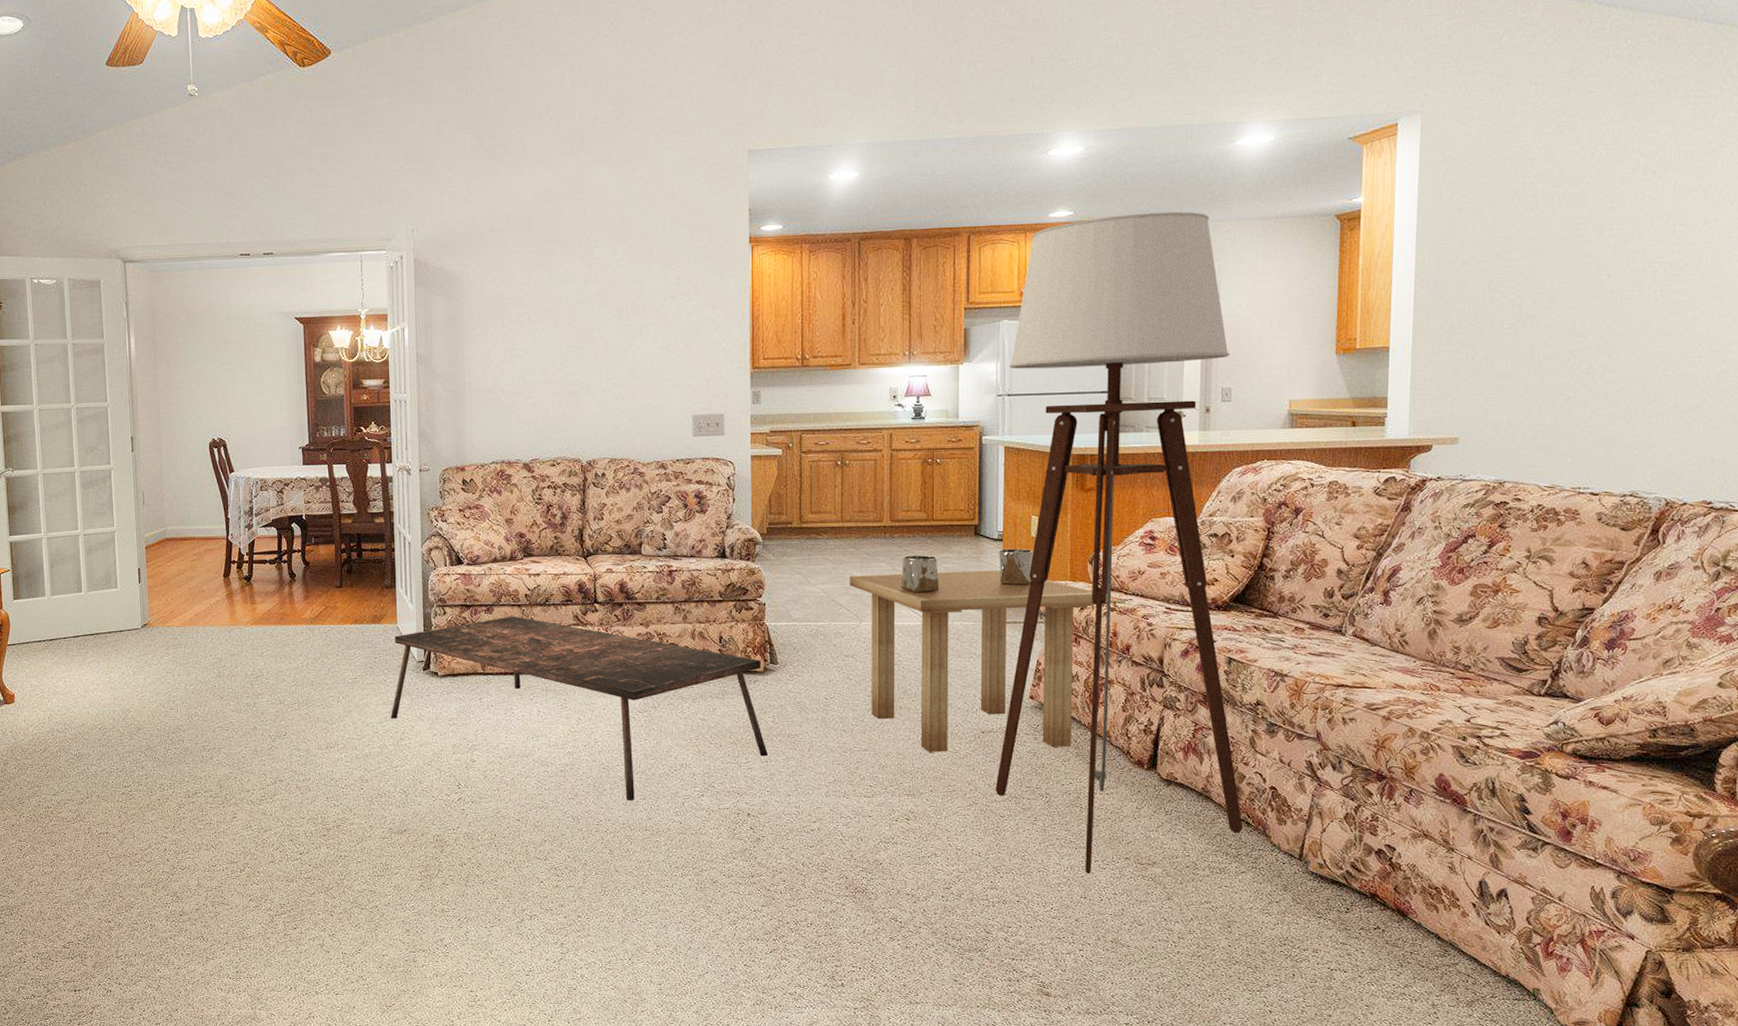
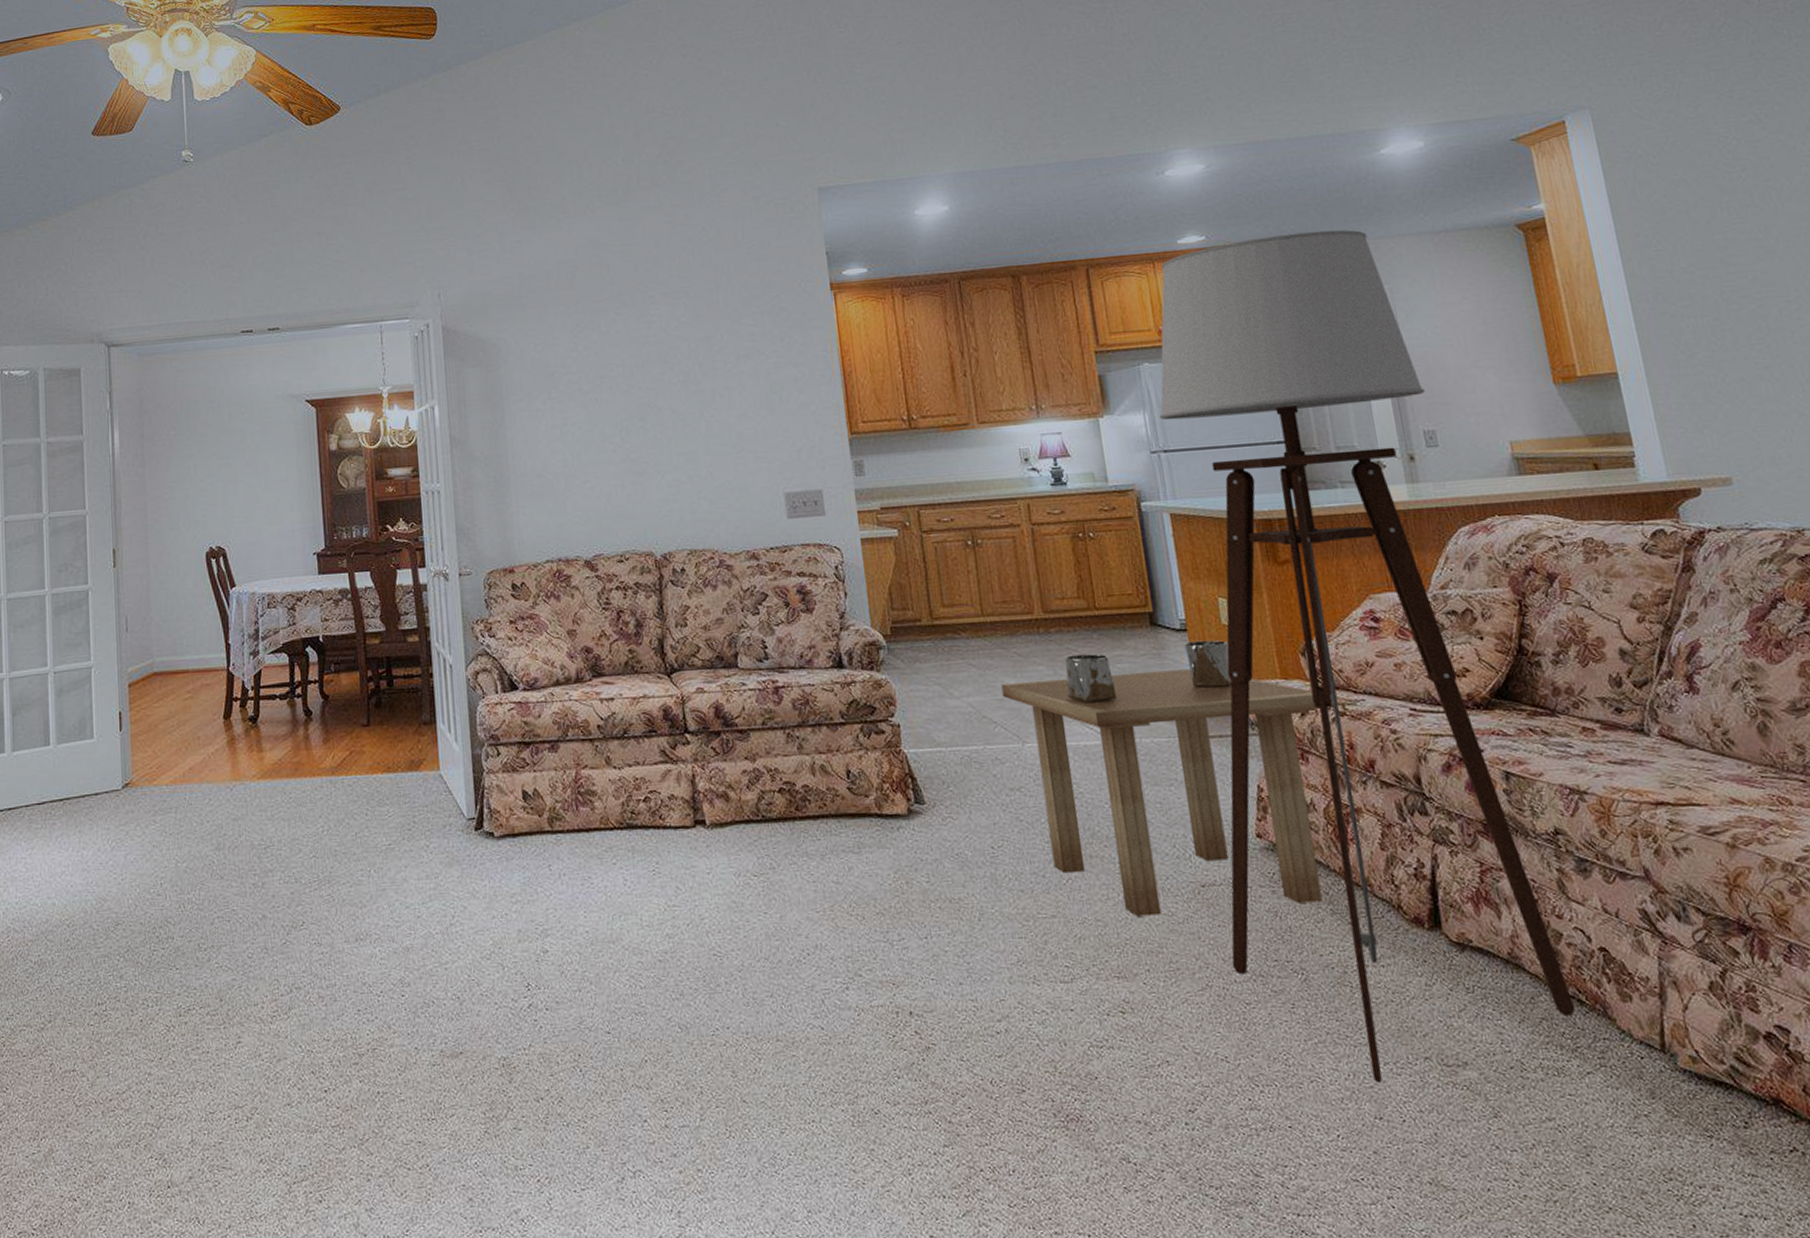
coffee table: present [390,616,768,801] -> none [436,754,926,1000]

